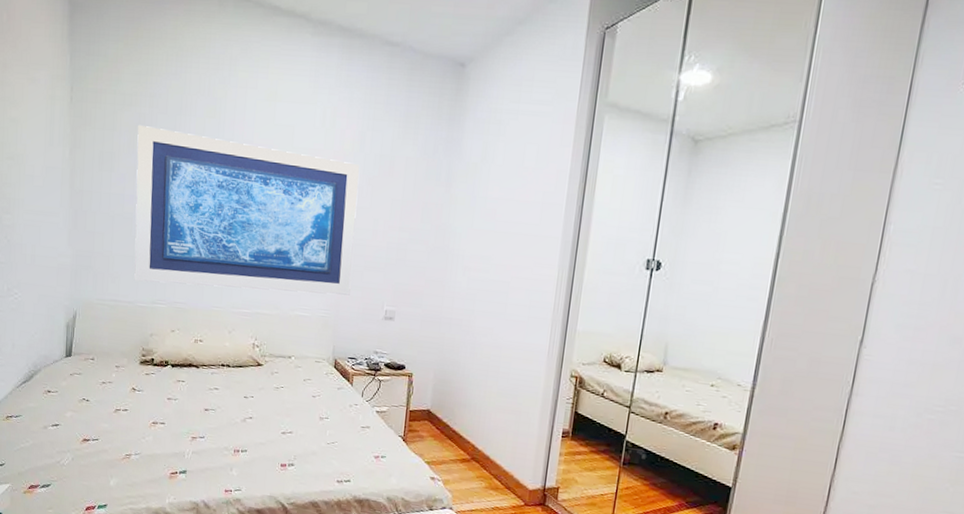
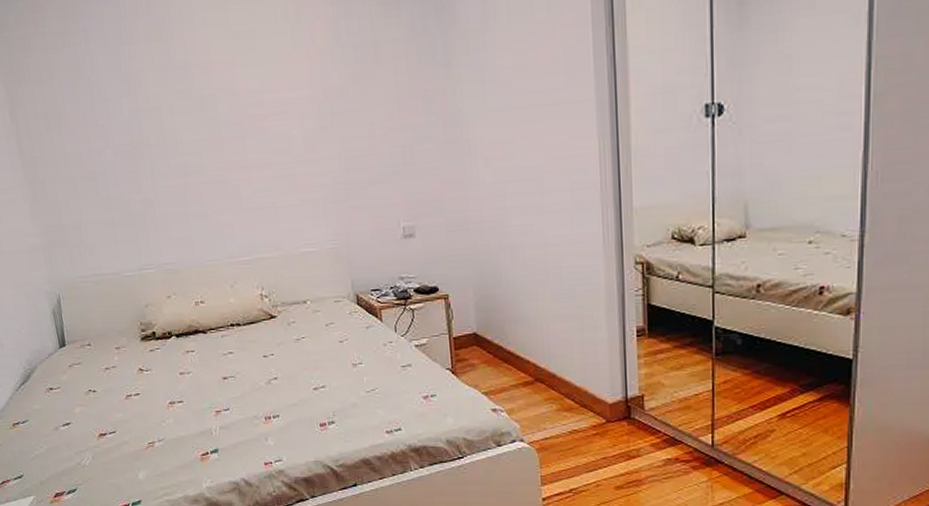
wall art: present [134,124,359,296] -> none [78,60,358,248]

